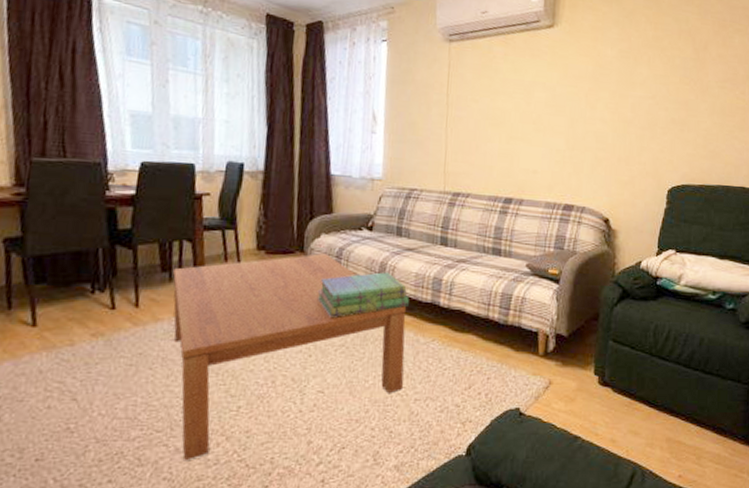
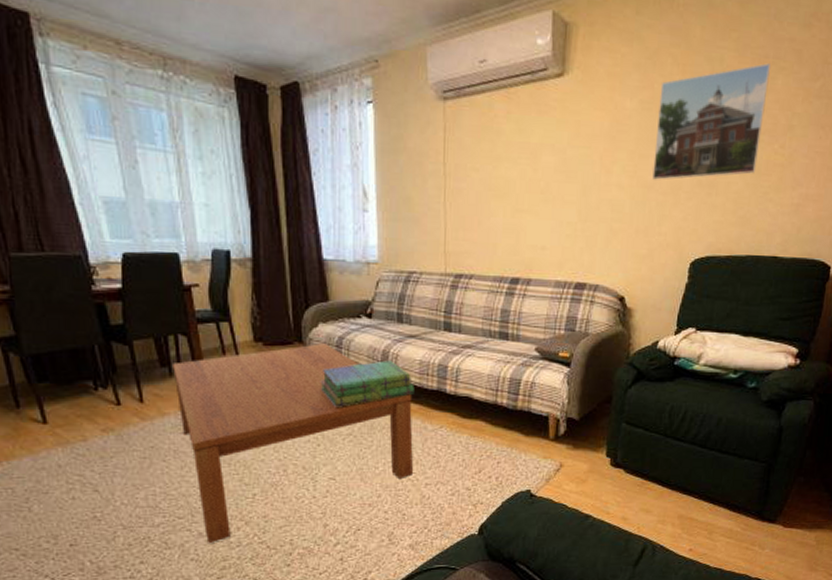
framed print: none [632,25,728,117] -> present [652,63,770,180]

